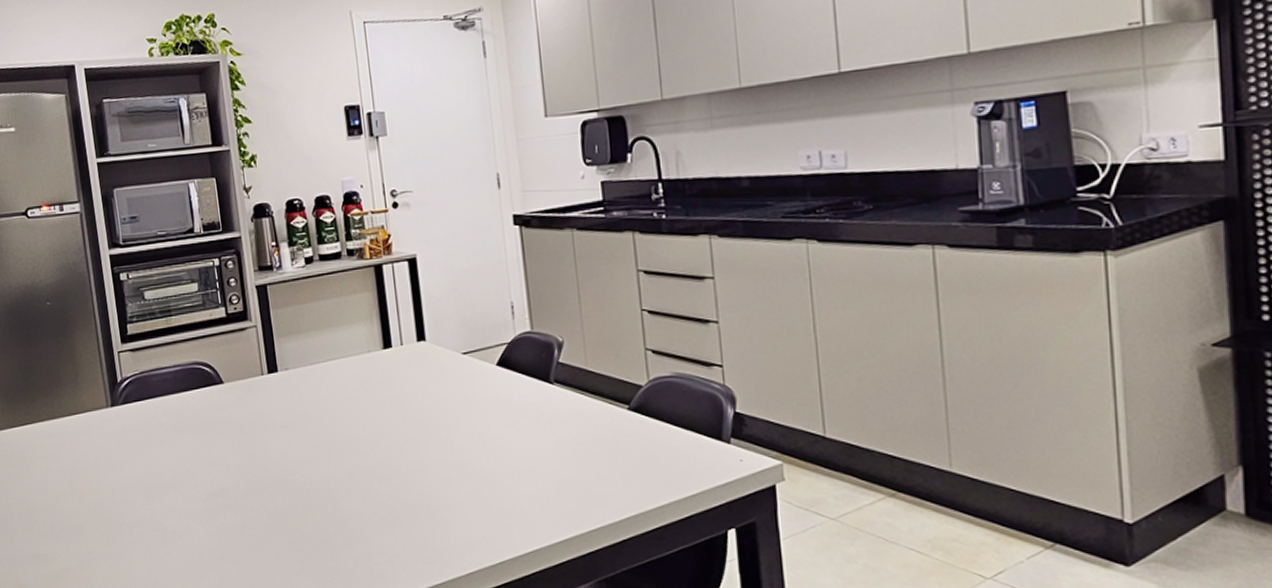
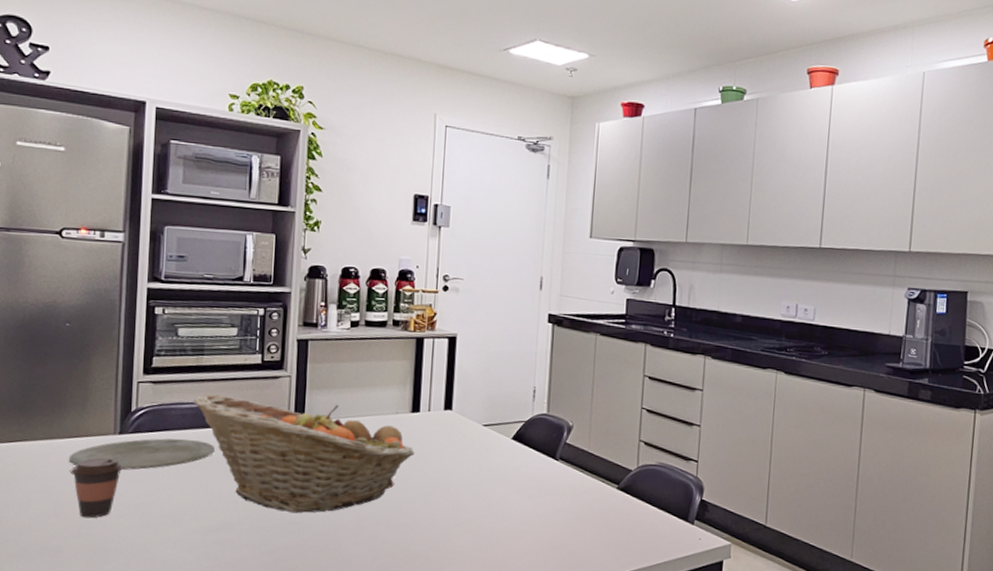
plate: none [72,404,199,443] -> present [68,438,215,470]
coffee cup: none [76,432,121,494] -> present [70,457,123,518]
fruit basket: none [171,350,395,472] -> present [194,394,415,514]

